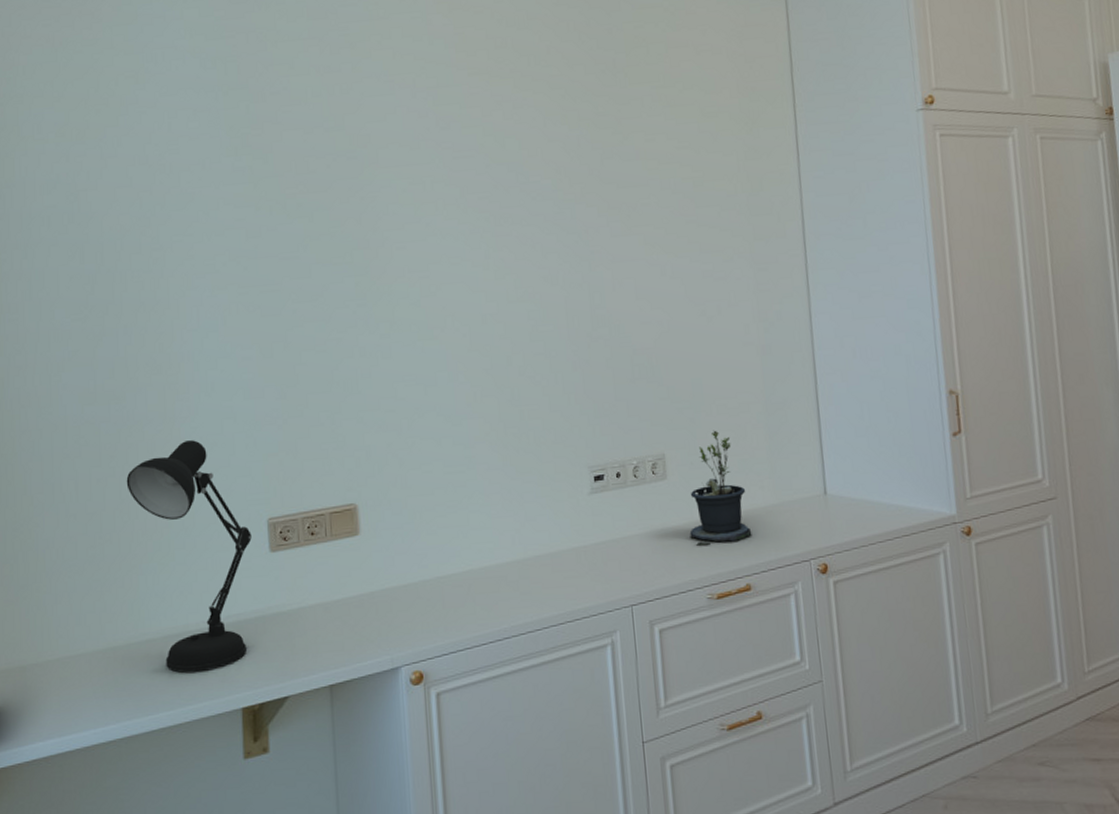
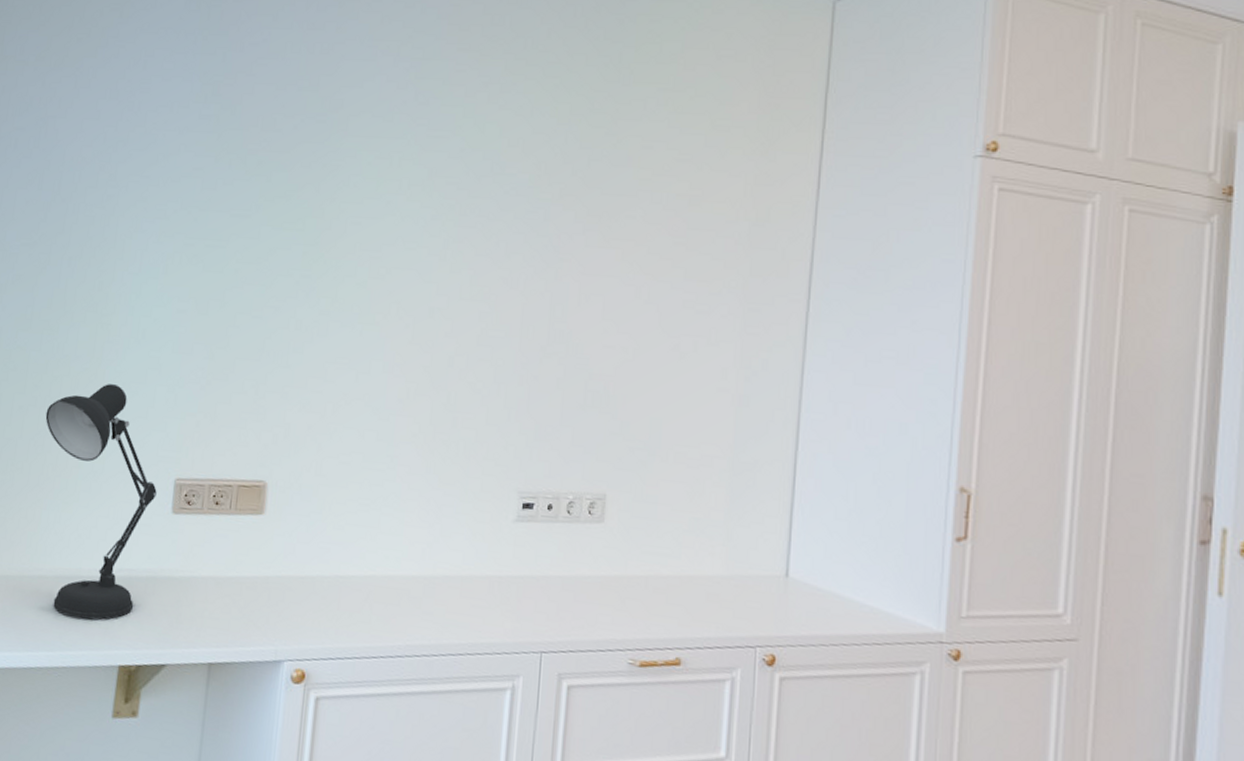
potted plant: present [689,430,752,546] -> none [619,479,693,608]

